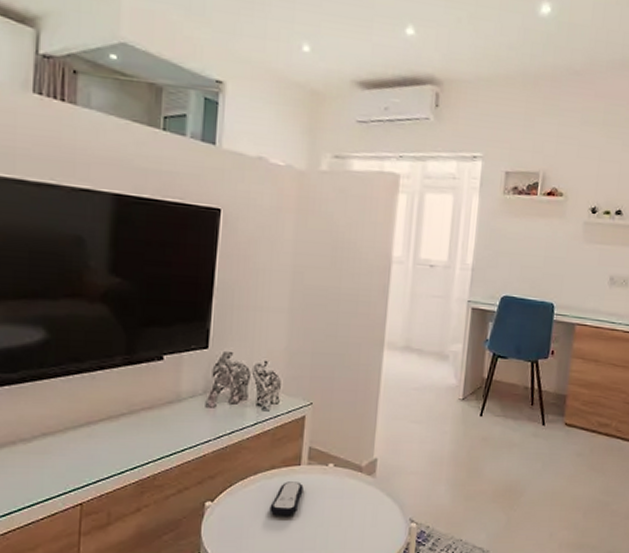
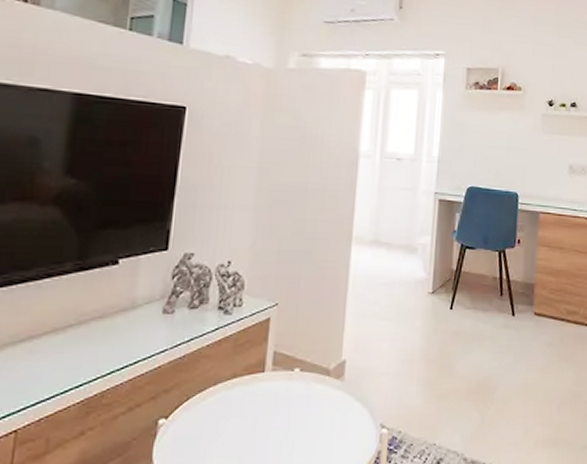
remote control: present [269,481,304,516] -> none [230,390,267,430]

